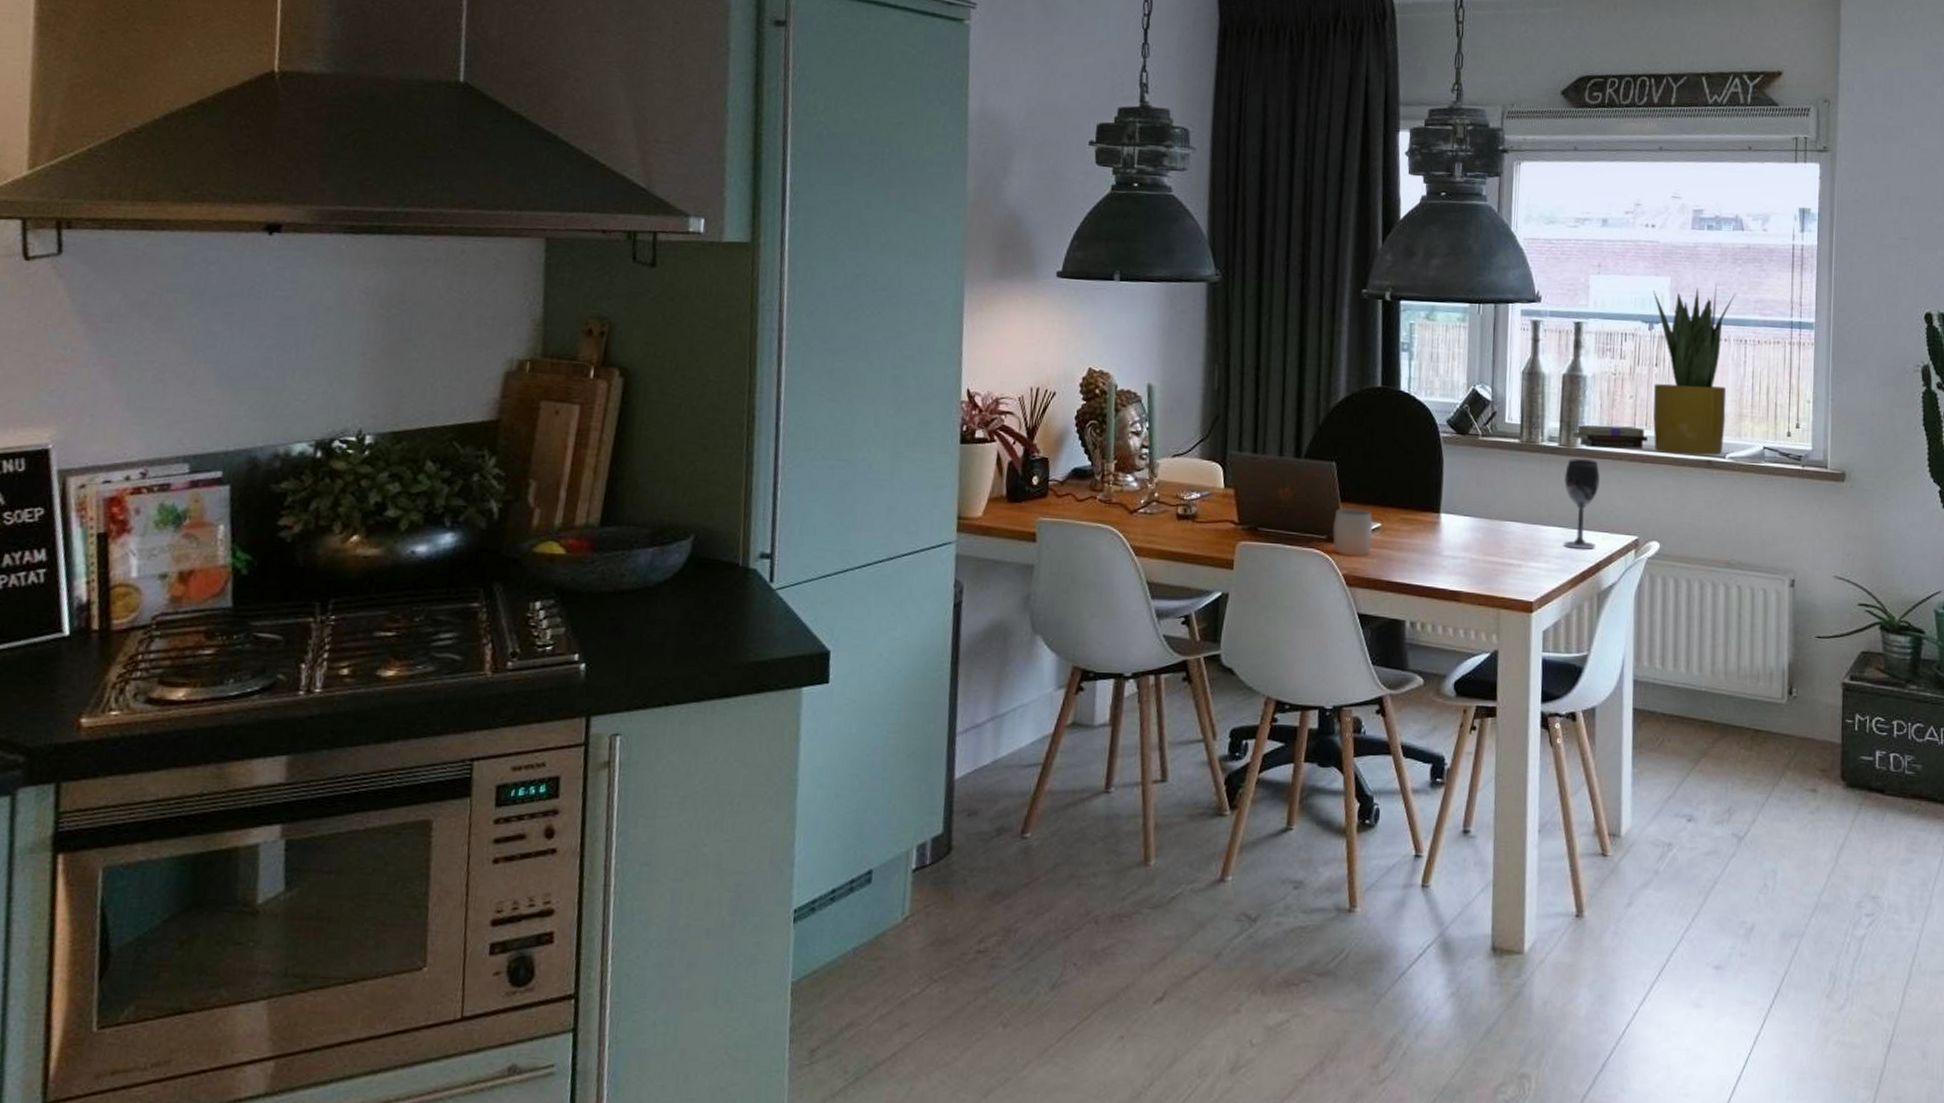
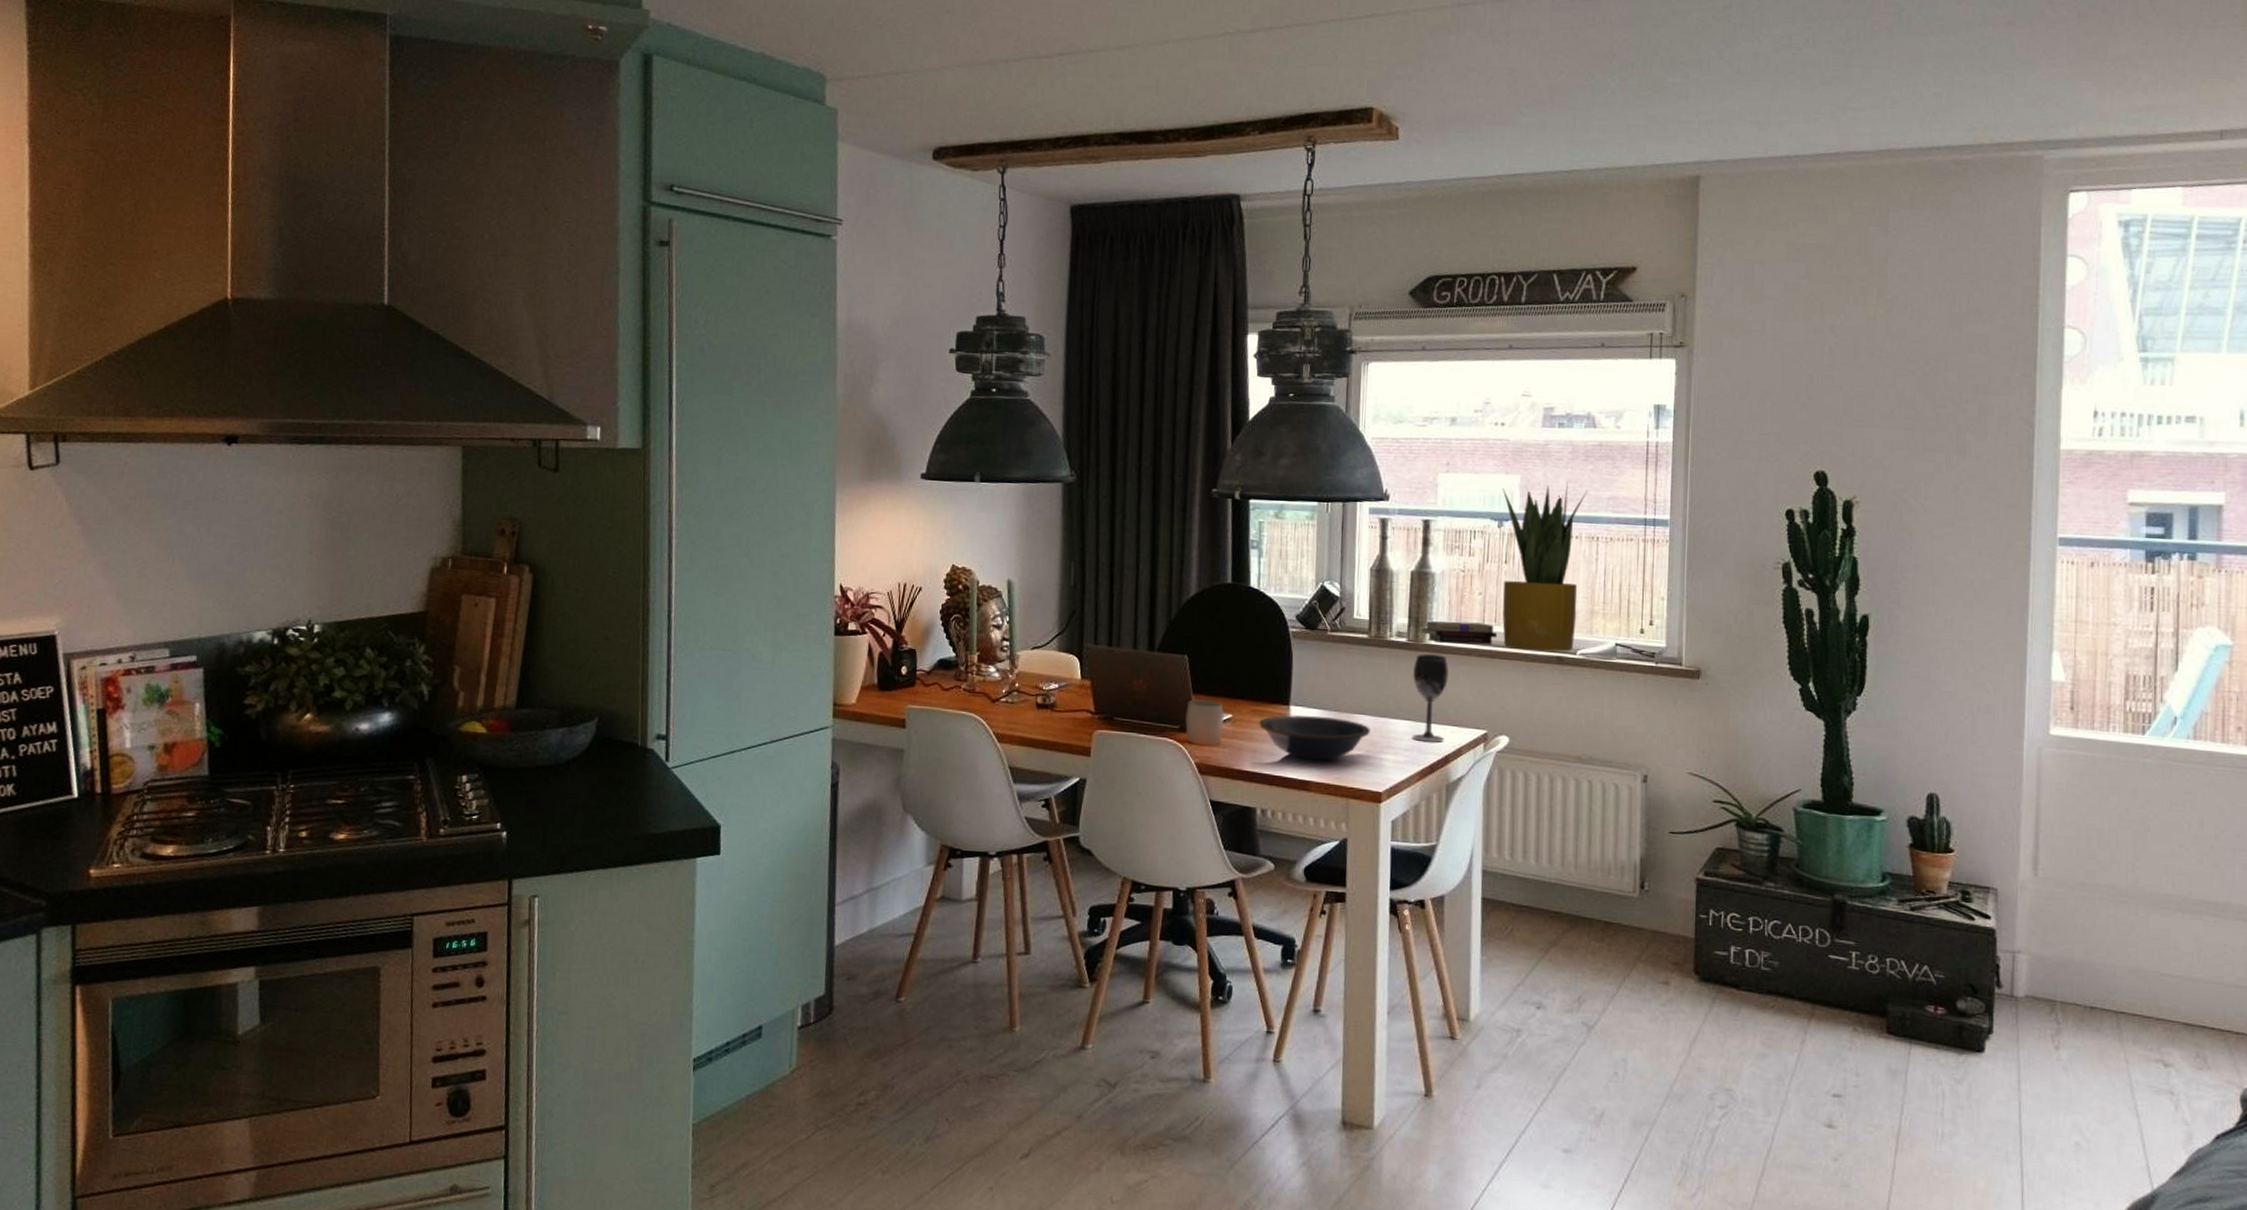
bowl: none [1408,522,1522,571] -> present [1259,714,1370,761]

